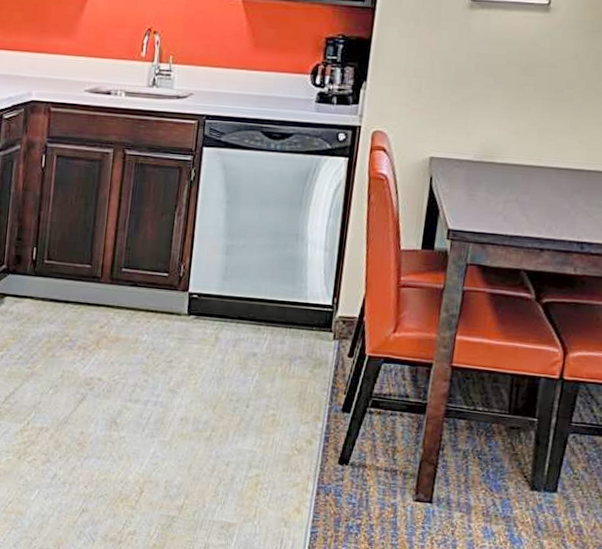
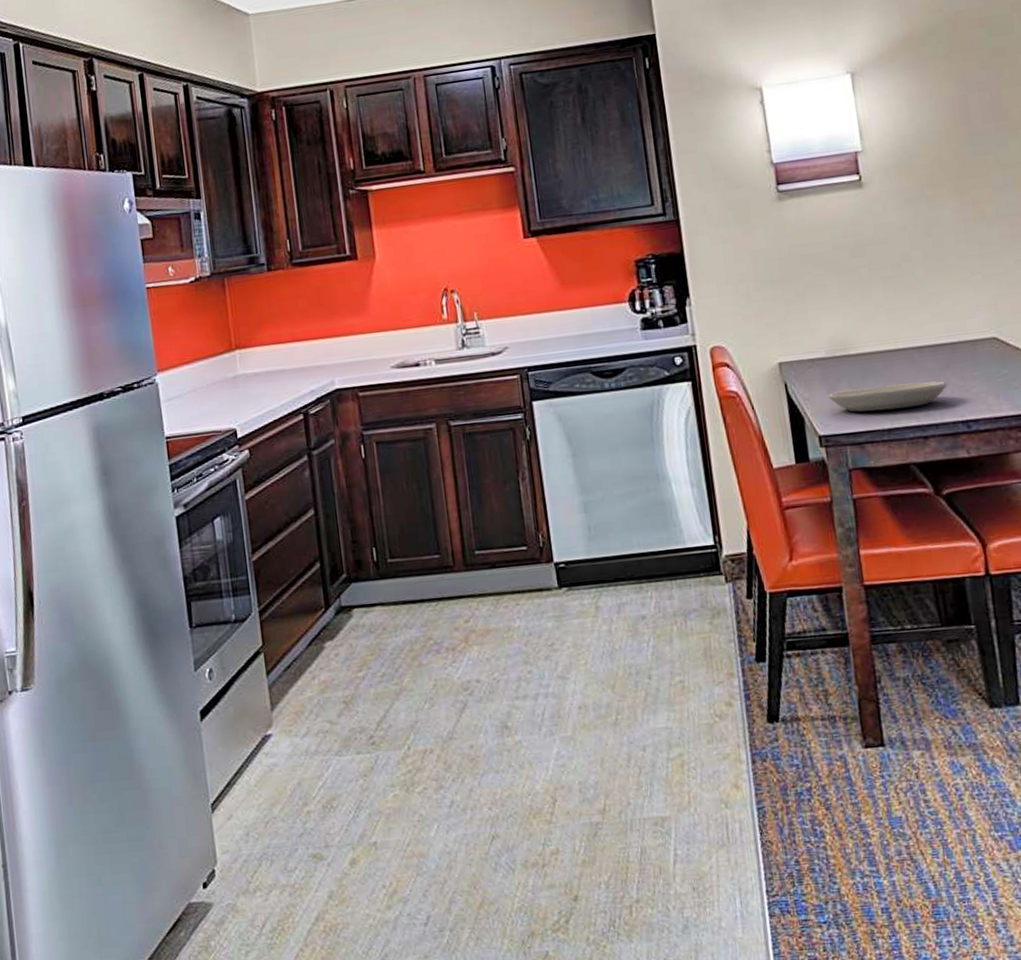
plate: none [466,193,574,221] -> present [828,381,947,412]

